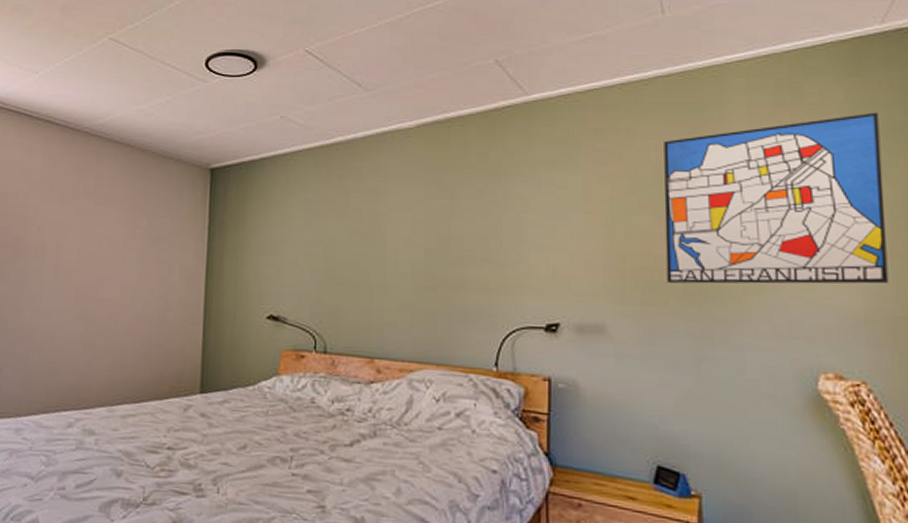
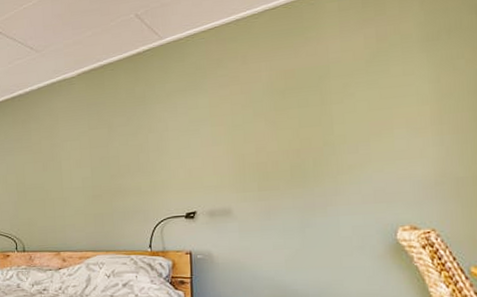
wall art: present [664,112,889,284] -> none [272,15,455,172]

